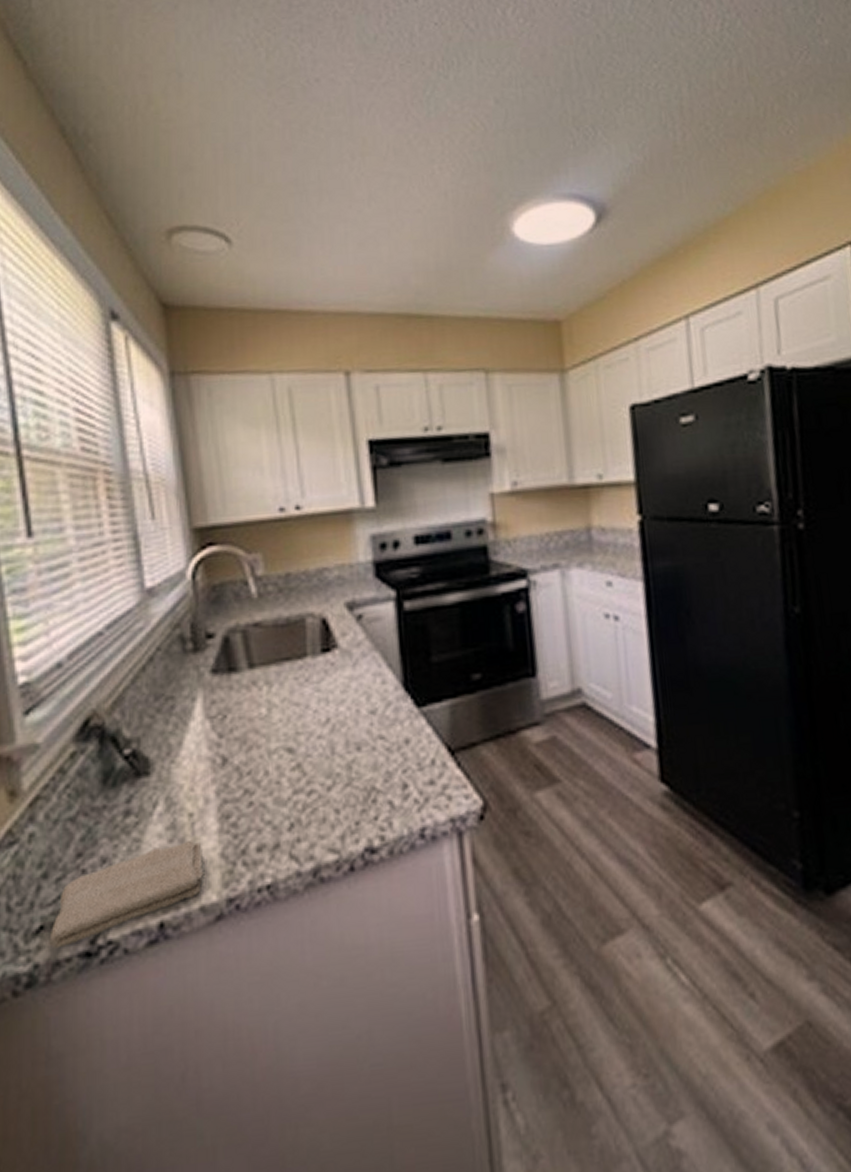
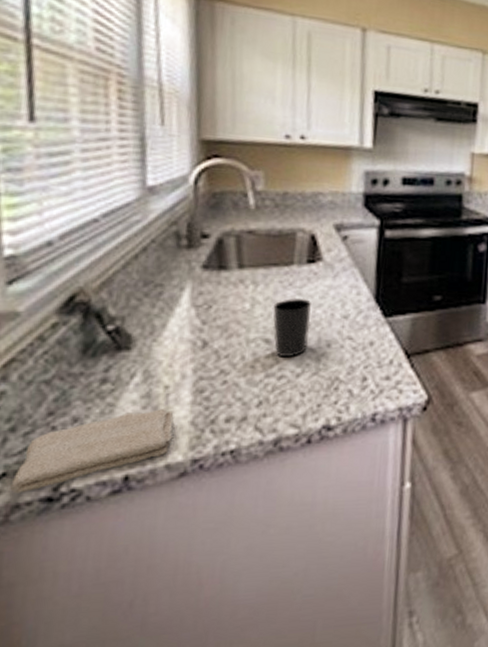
cup: none [291,694,335,768] -> present [273,298,311,358]

